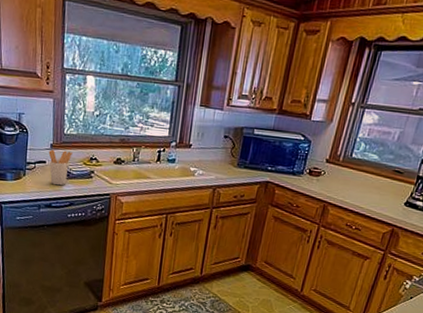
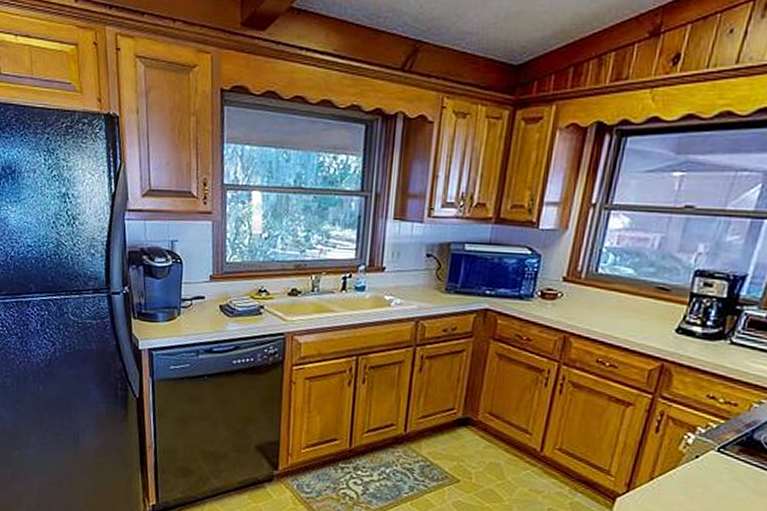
utensil holder: present [48,149,73,186] -> none [207,281,237,326]

